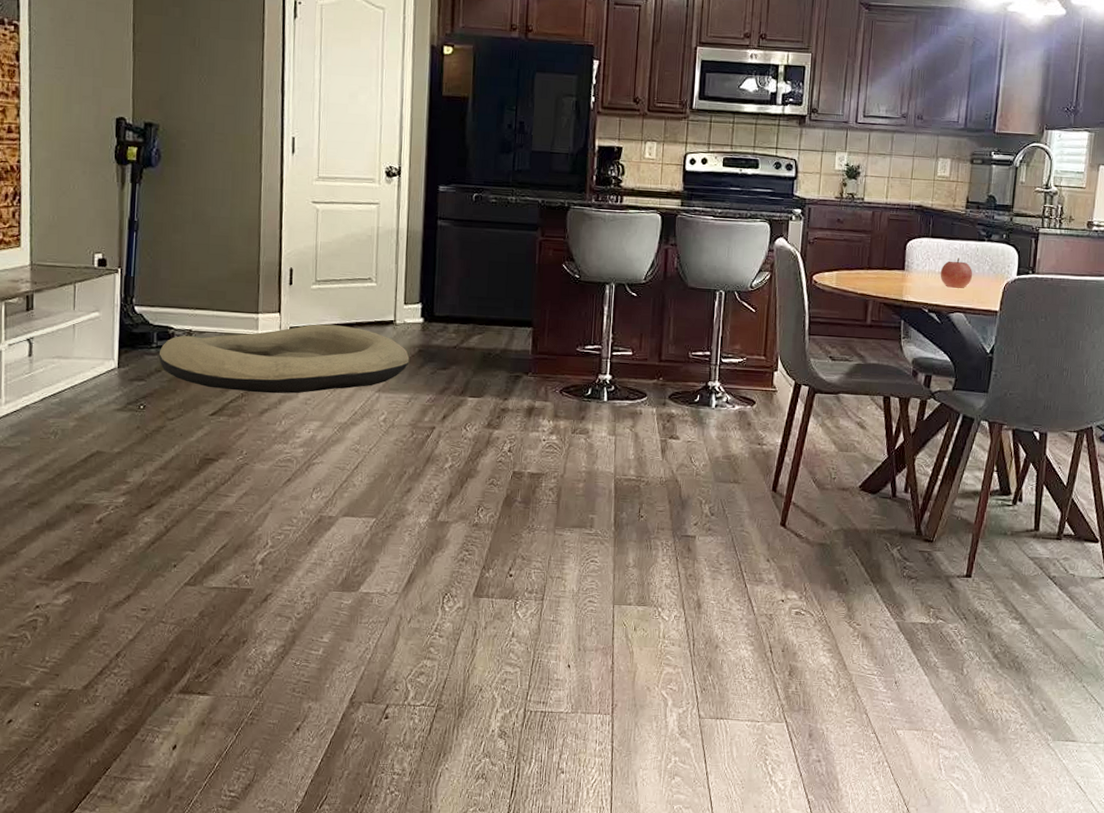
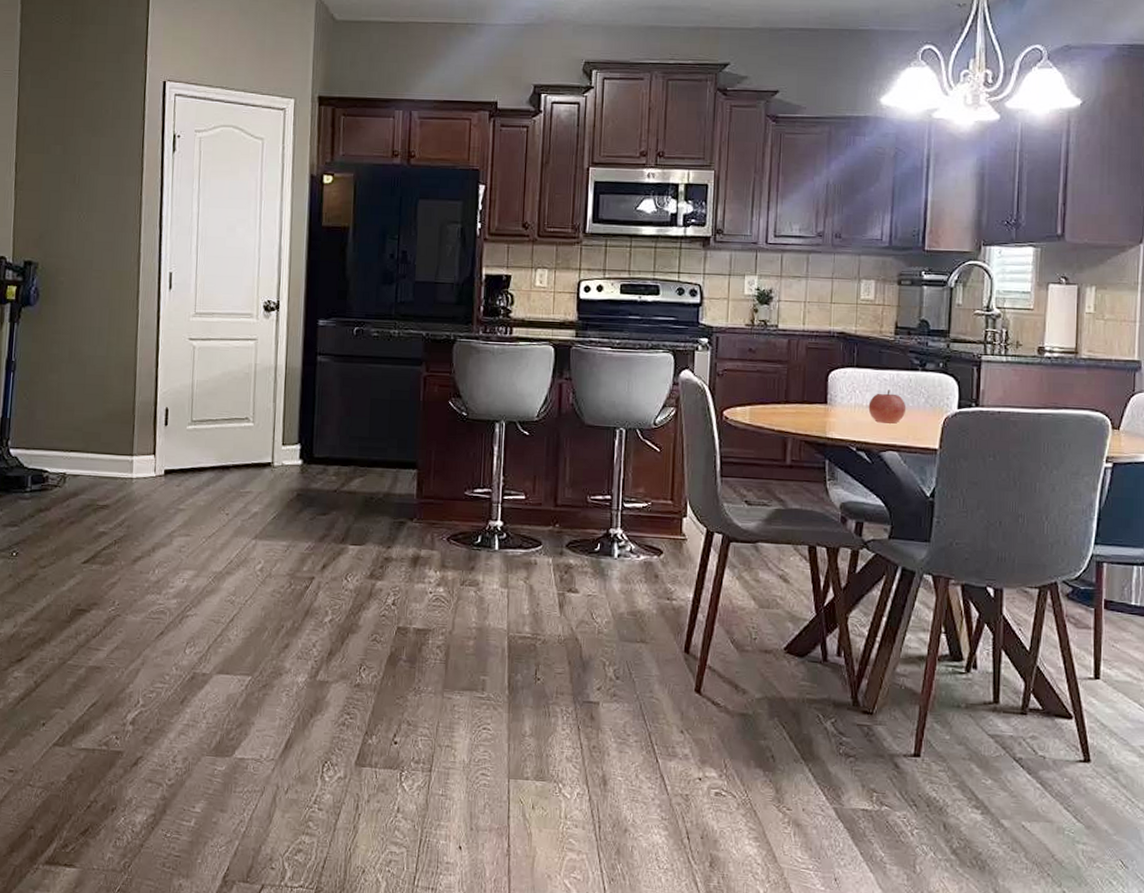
dog bed: present [158,324,410,394] -> none [32,466,288,541]

